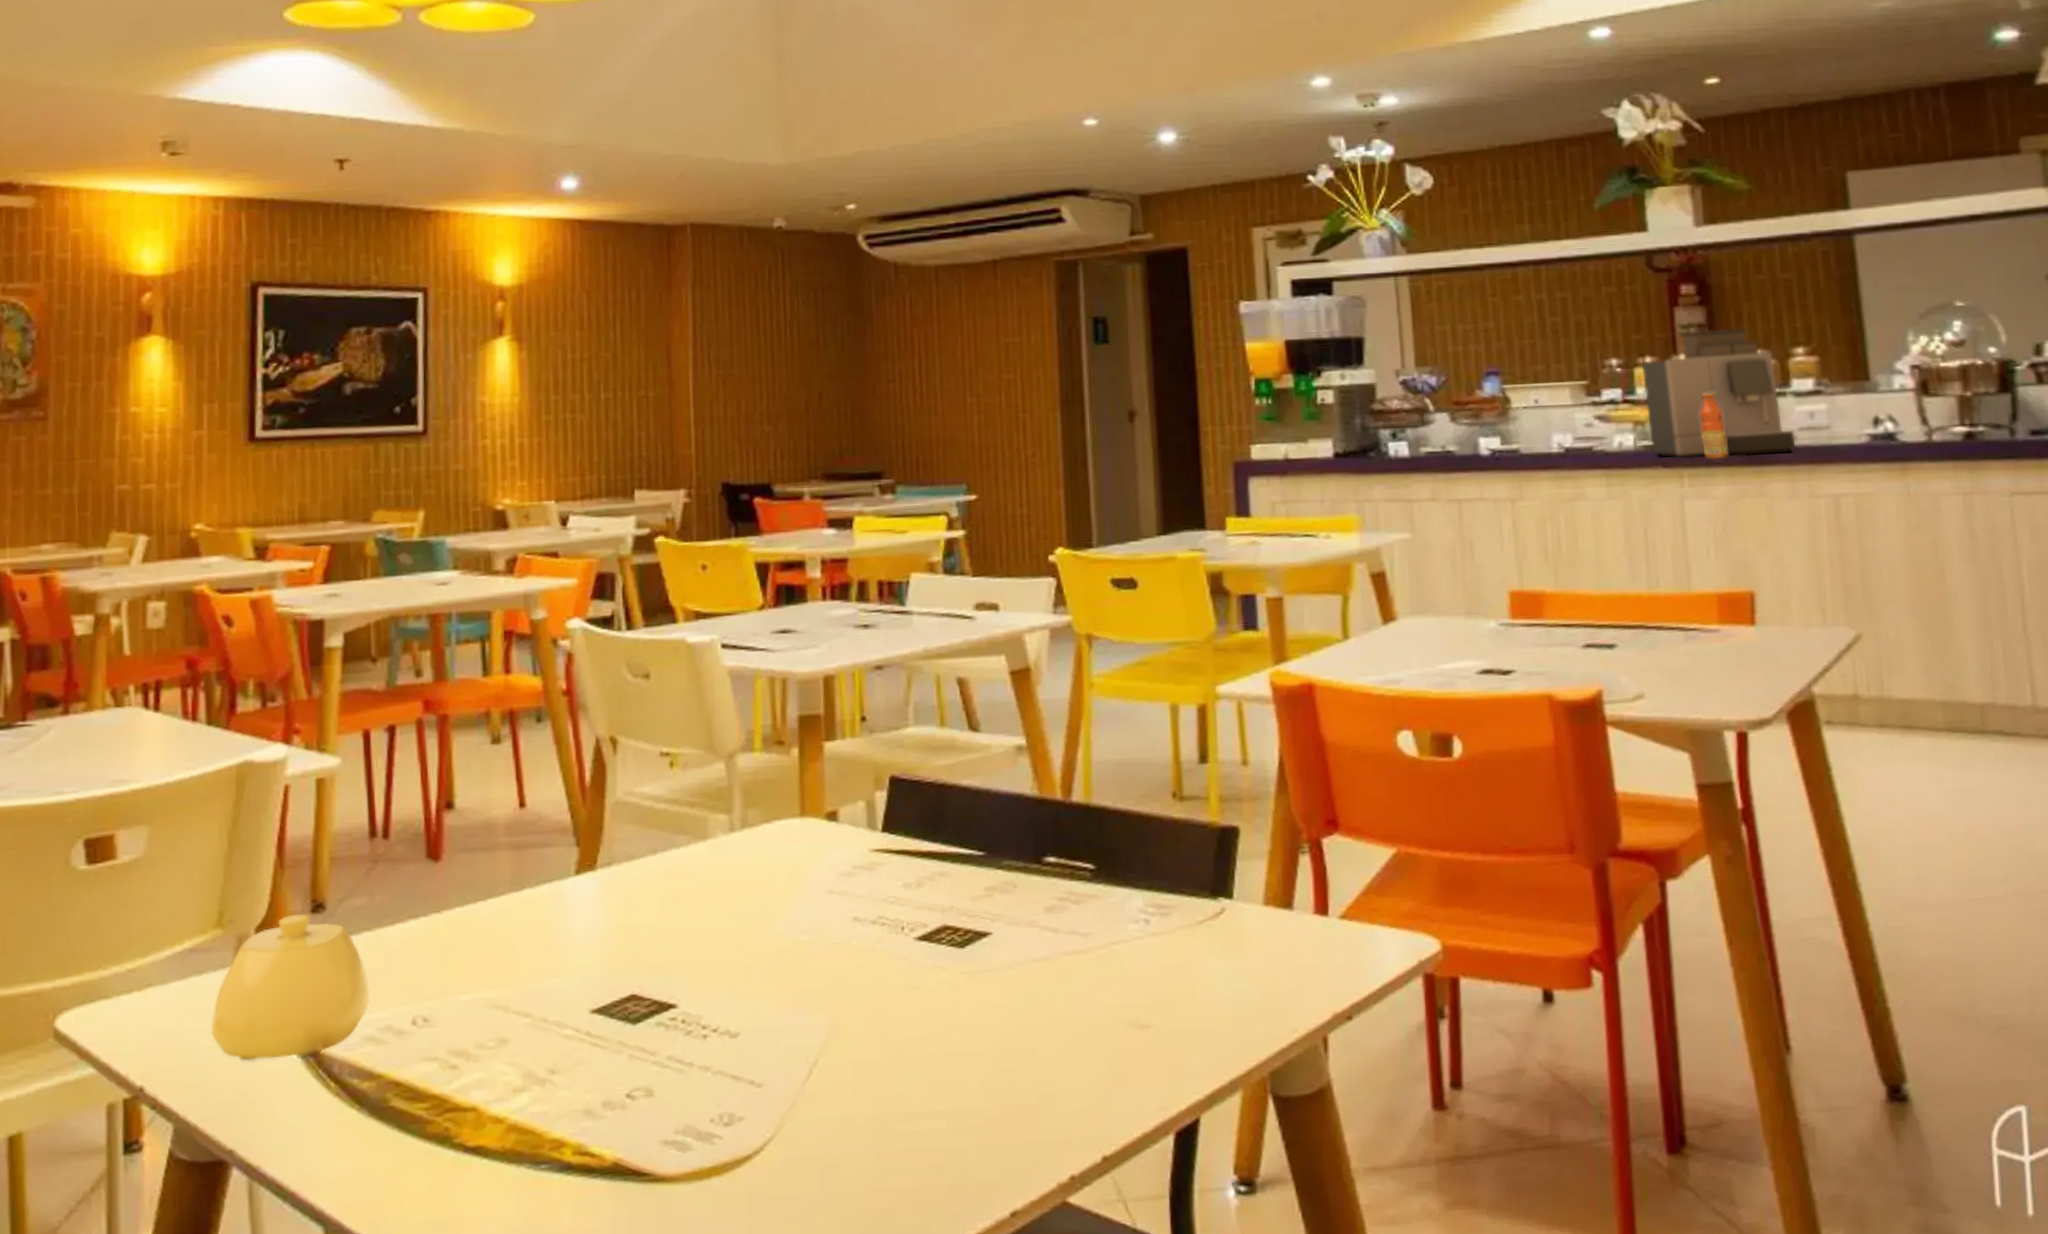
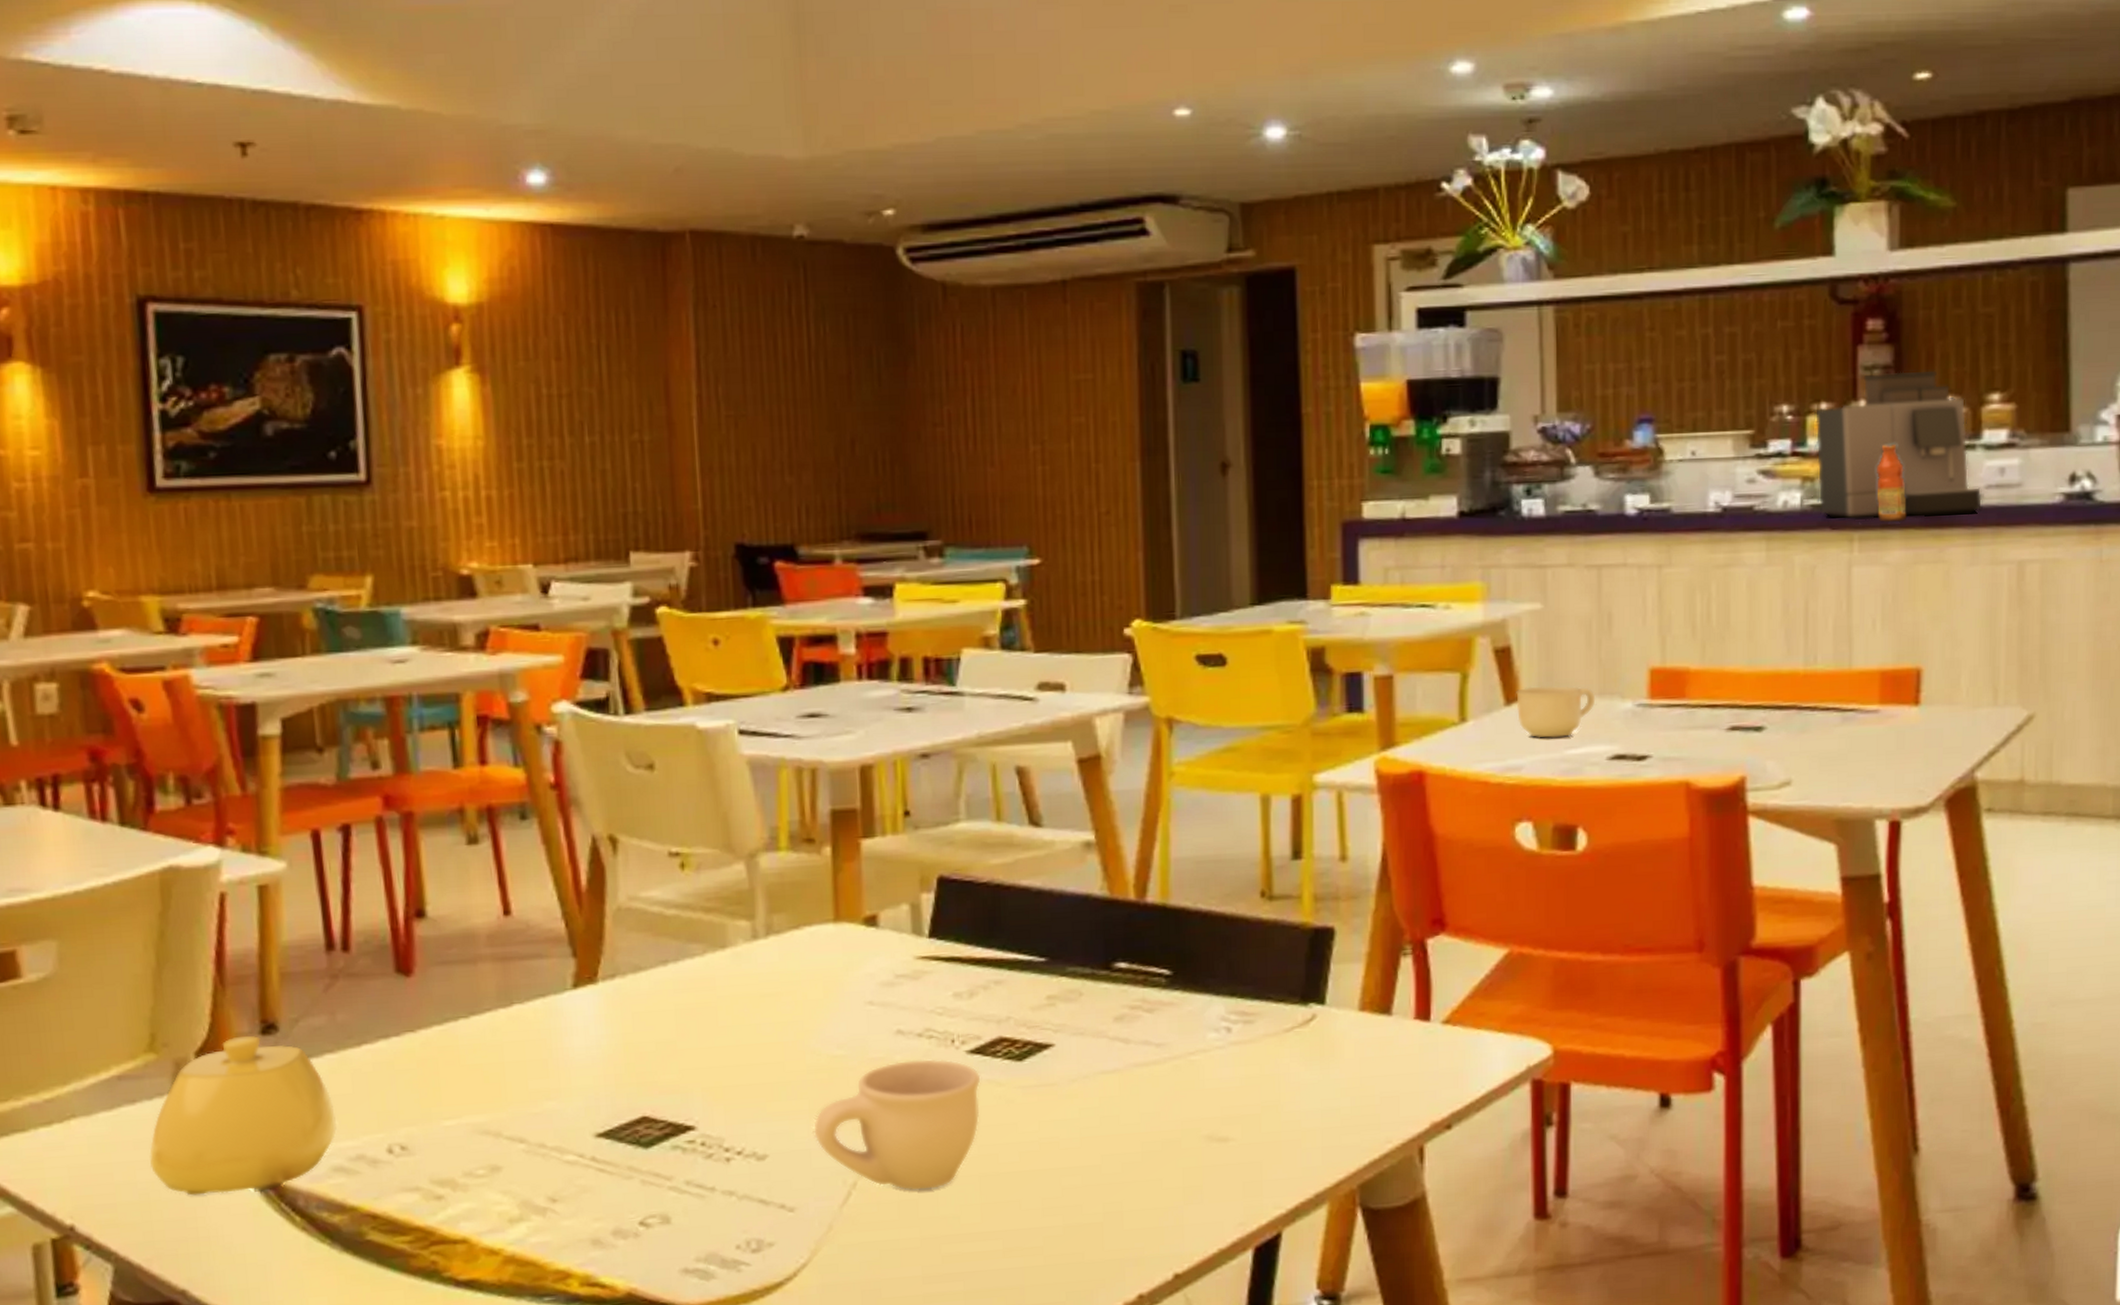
cup: none [780,945,927,1070] -> present [813,1059,981,1191]
teacup: none [1392,607,1463,654] -> present [1516,686,1596,738]

